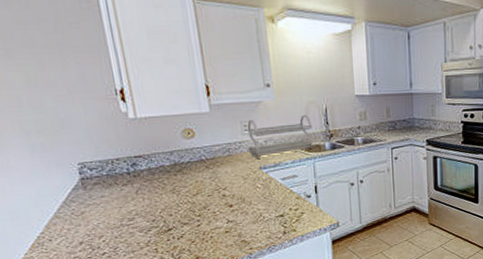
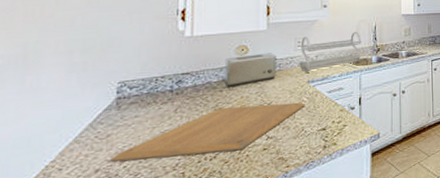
chopping board: none [89,188,260,236] -> present [109,102,305,162]
toaster: none [173,137,227,172] -> present [224,53,278,88]

